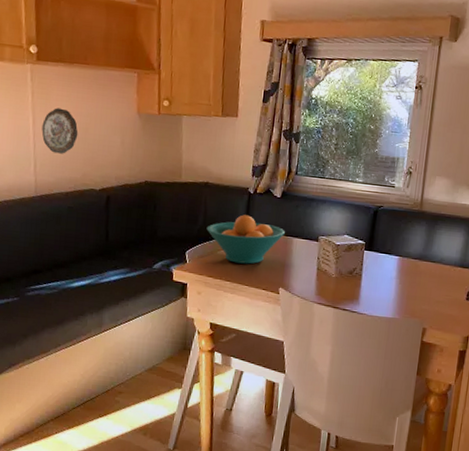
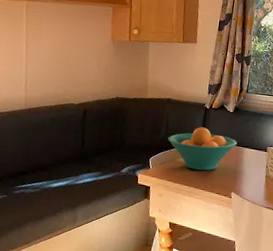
decorative plate: present [41,108,78,154] -> none [32,36,63,74]

